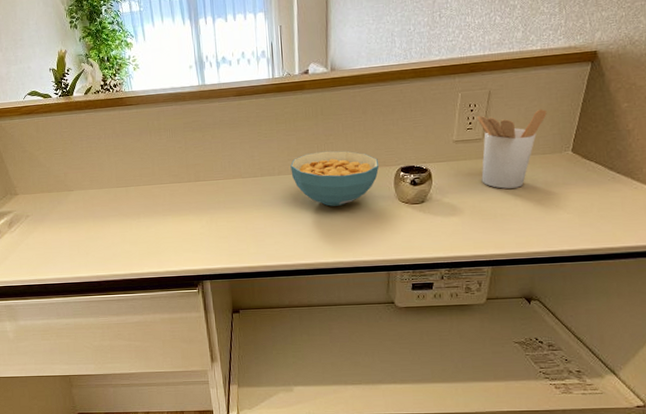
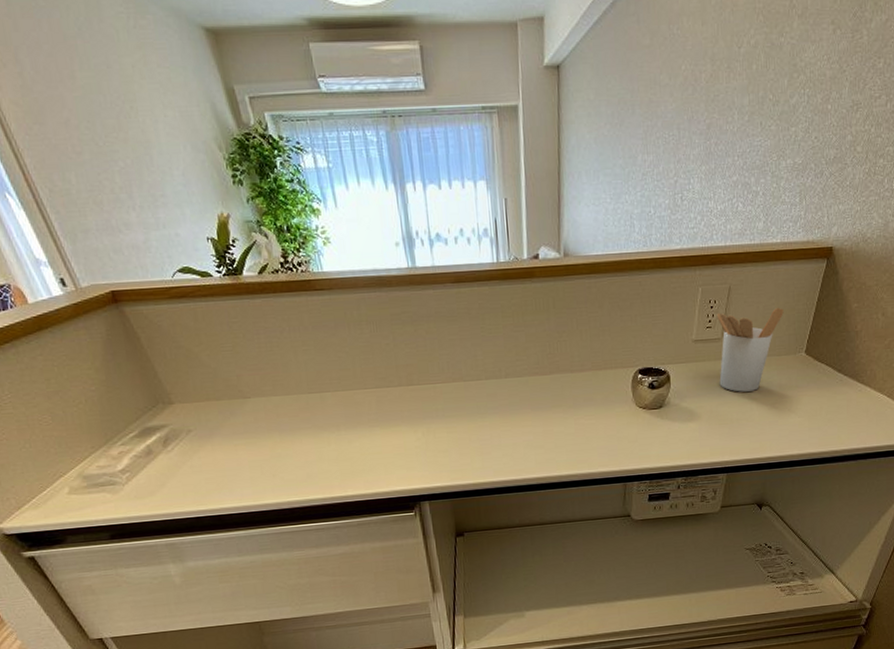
cereal bowl: present [290,150,380,207] -> none [519,350,617,413]

